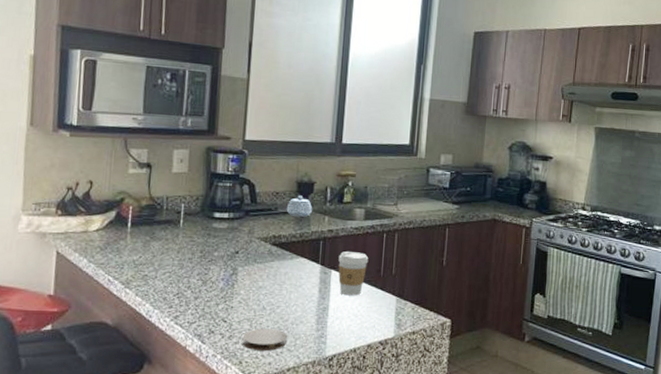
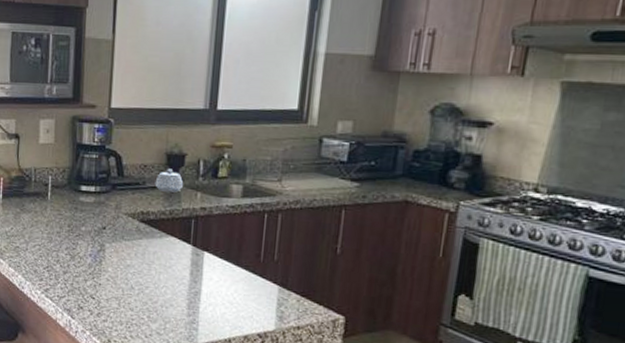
coaster: present [242,328,288,352] -> none [110,308,157,332]
coffee cup: present [338,251,369,296] -> none [211,232,247,282]

